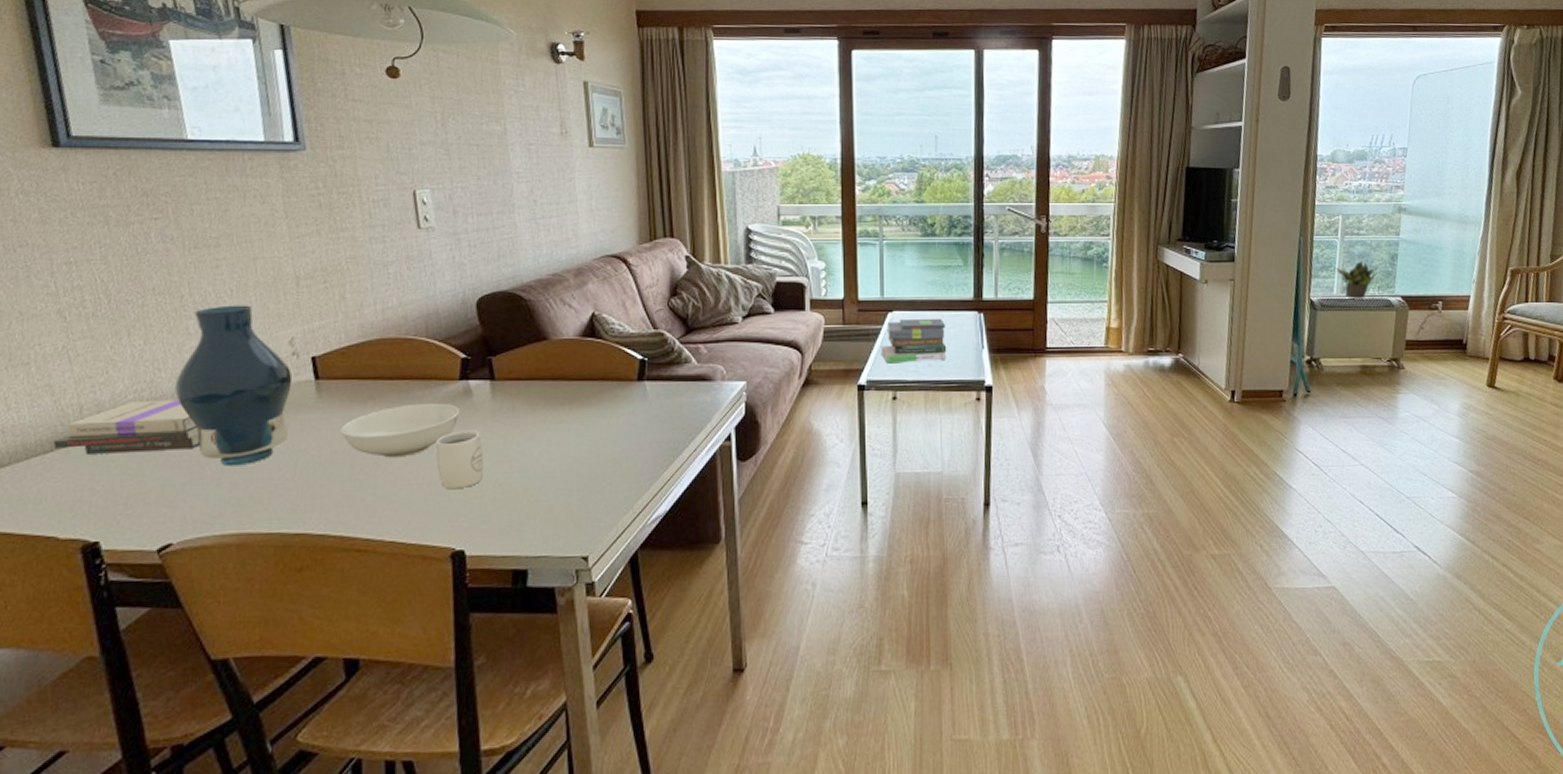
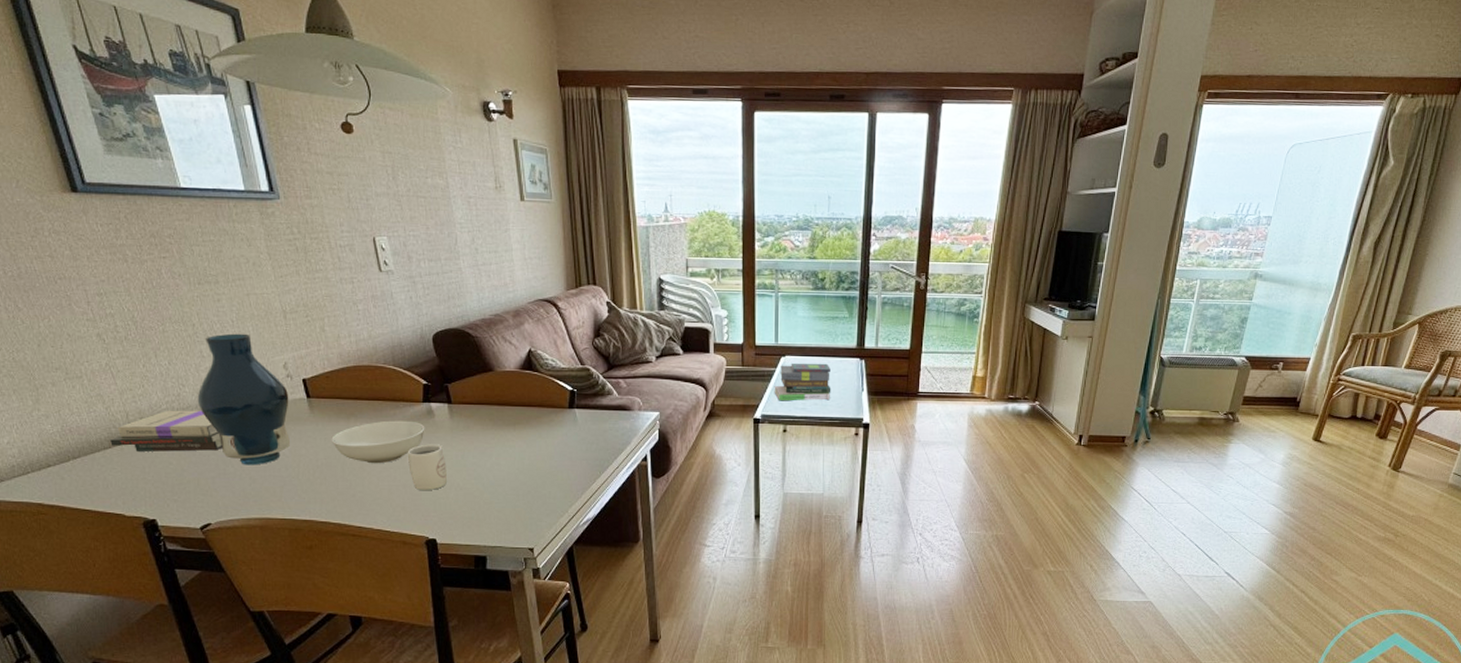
potted plant: present [1334,261,1378,300] -> none [1186,323,1226,359]

